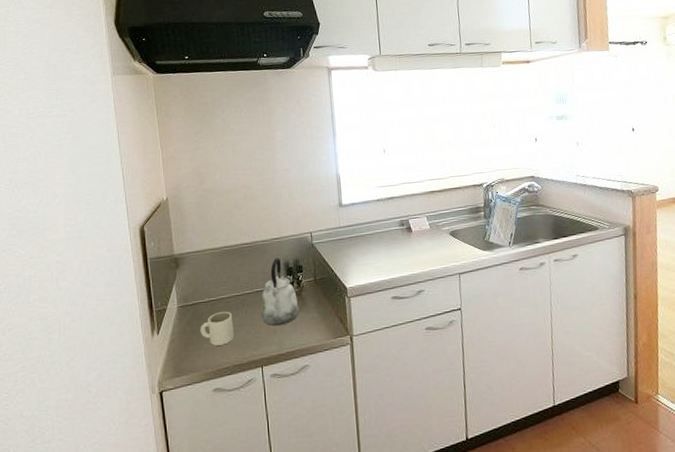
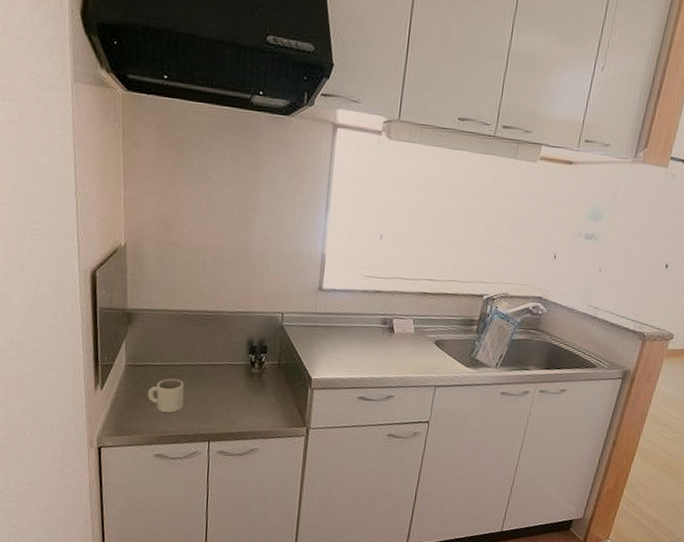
kettle: present [261,258,299,326] -> none [216,333,257,405]

